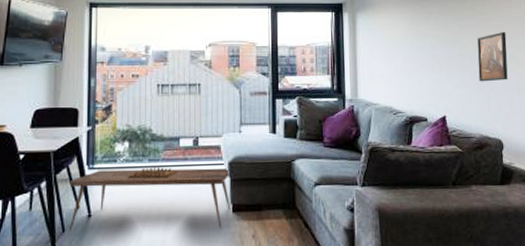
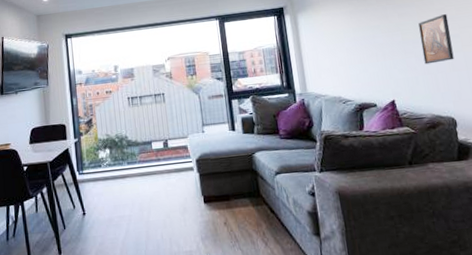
coffee table: present [68,167,232,231] -> none [65,165,201,228]

